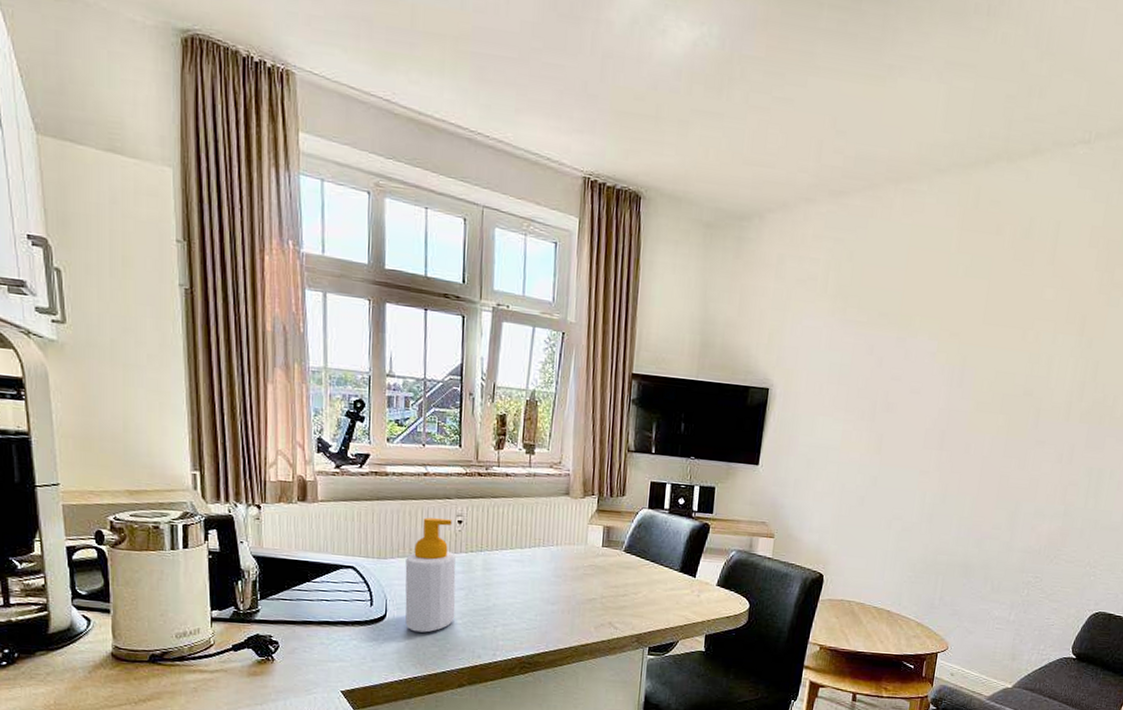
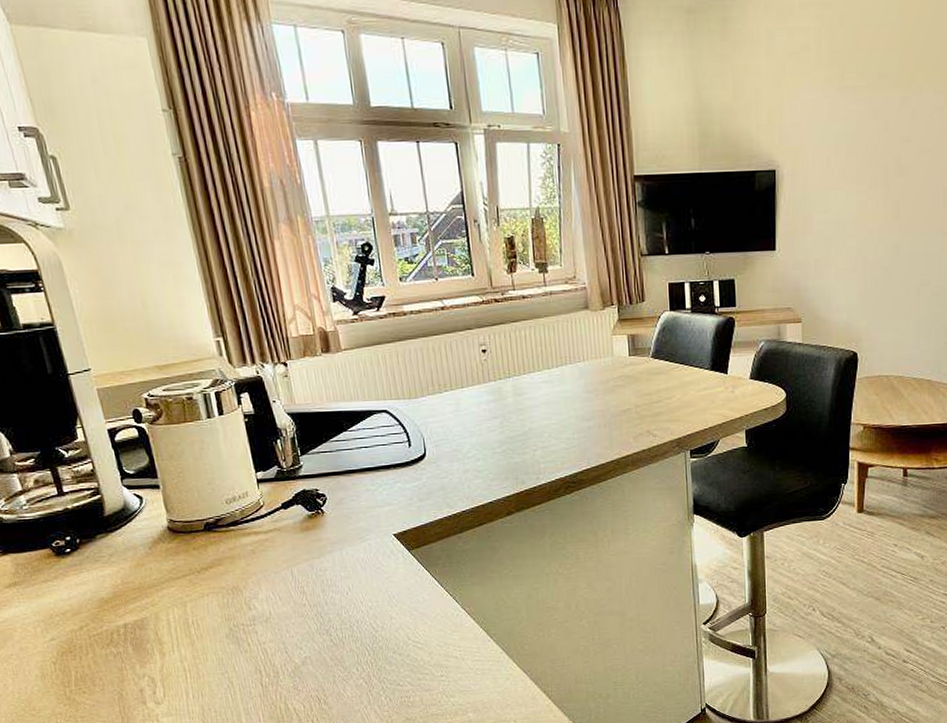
soap bottle: present [405,517,456,633] -> none [436,350,493,466]

